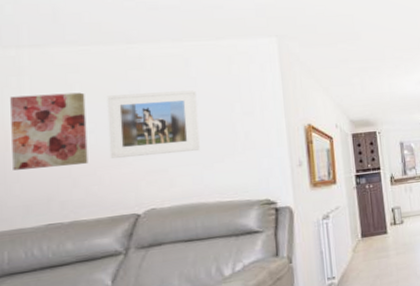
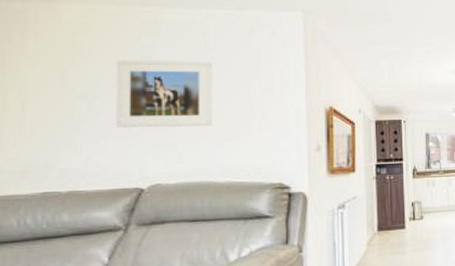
wall art: present [10,92,88,170] -> none [10,53,93,132]

